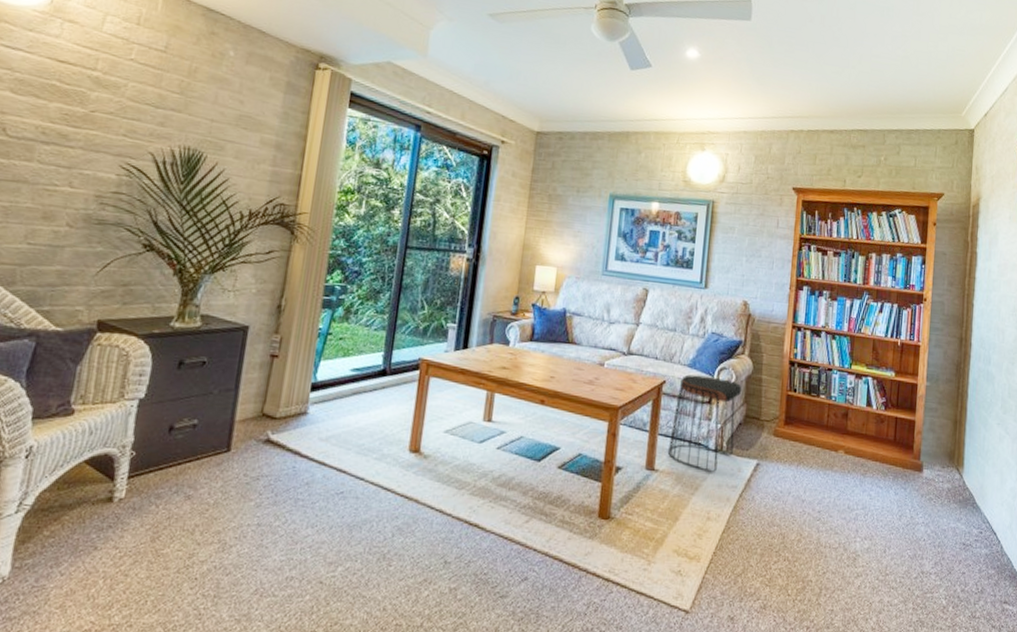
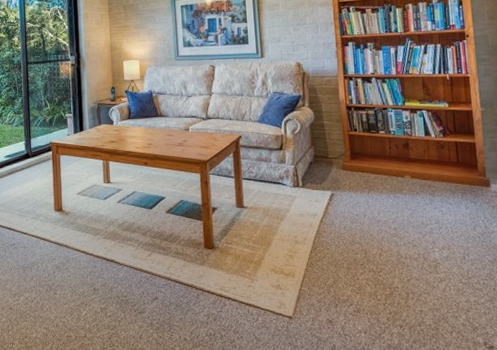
stool: present [667,374,742,473] -> none [252,128,309,205]

